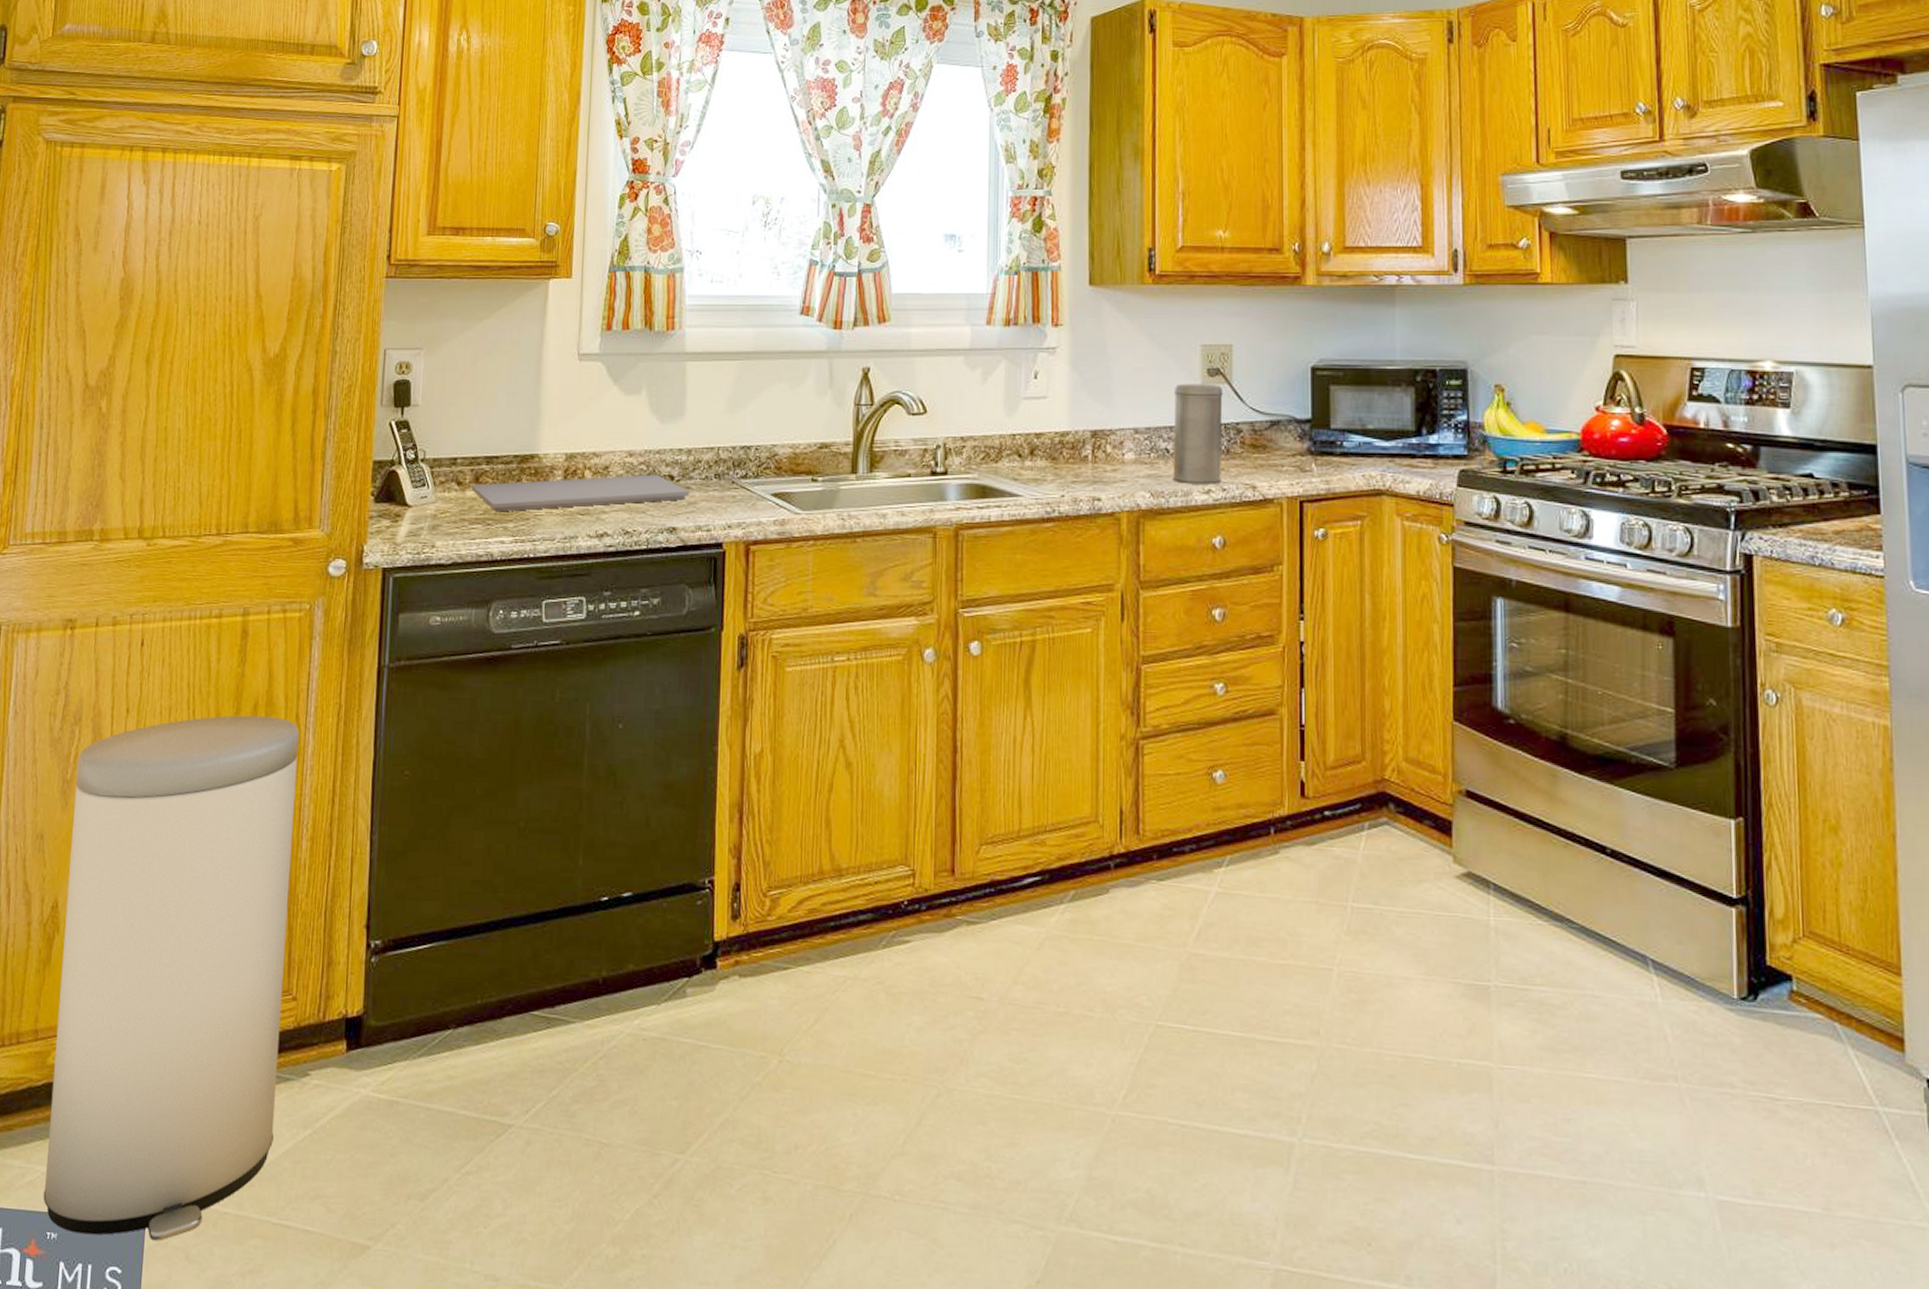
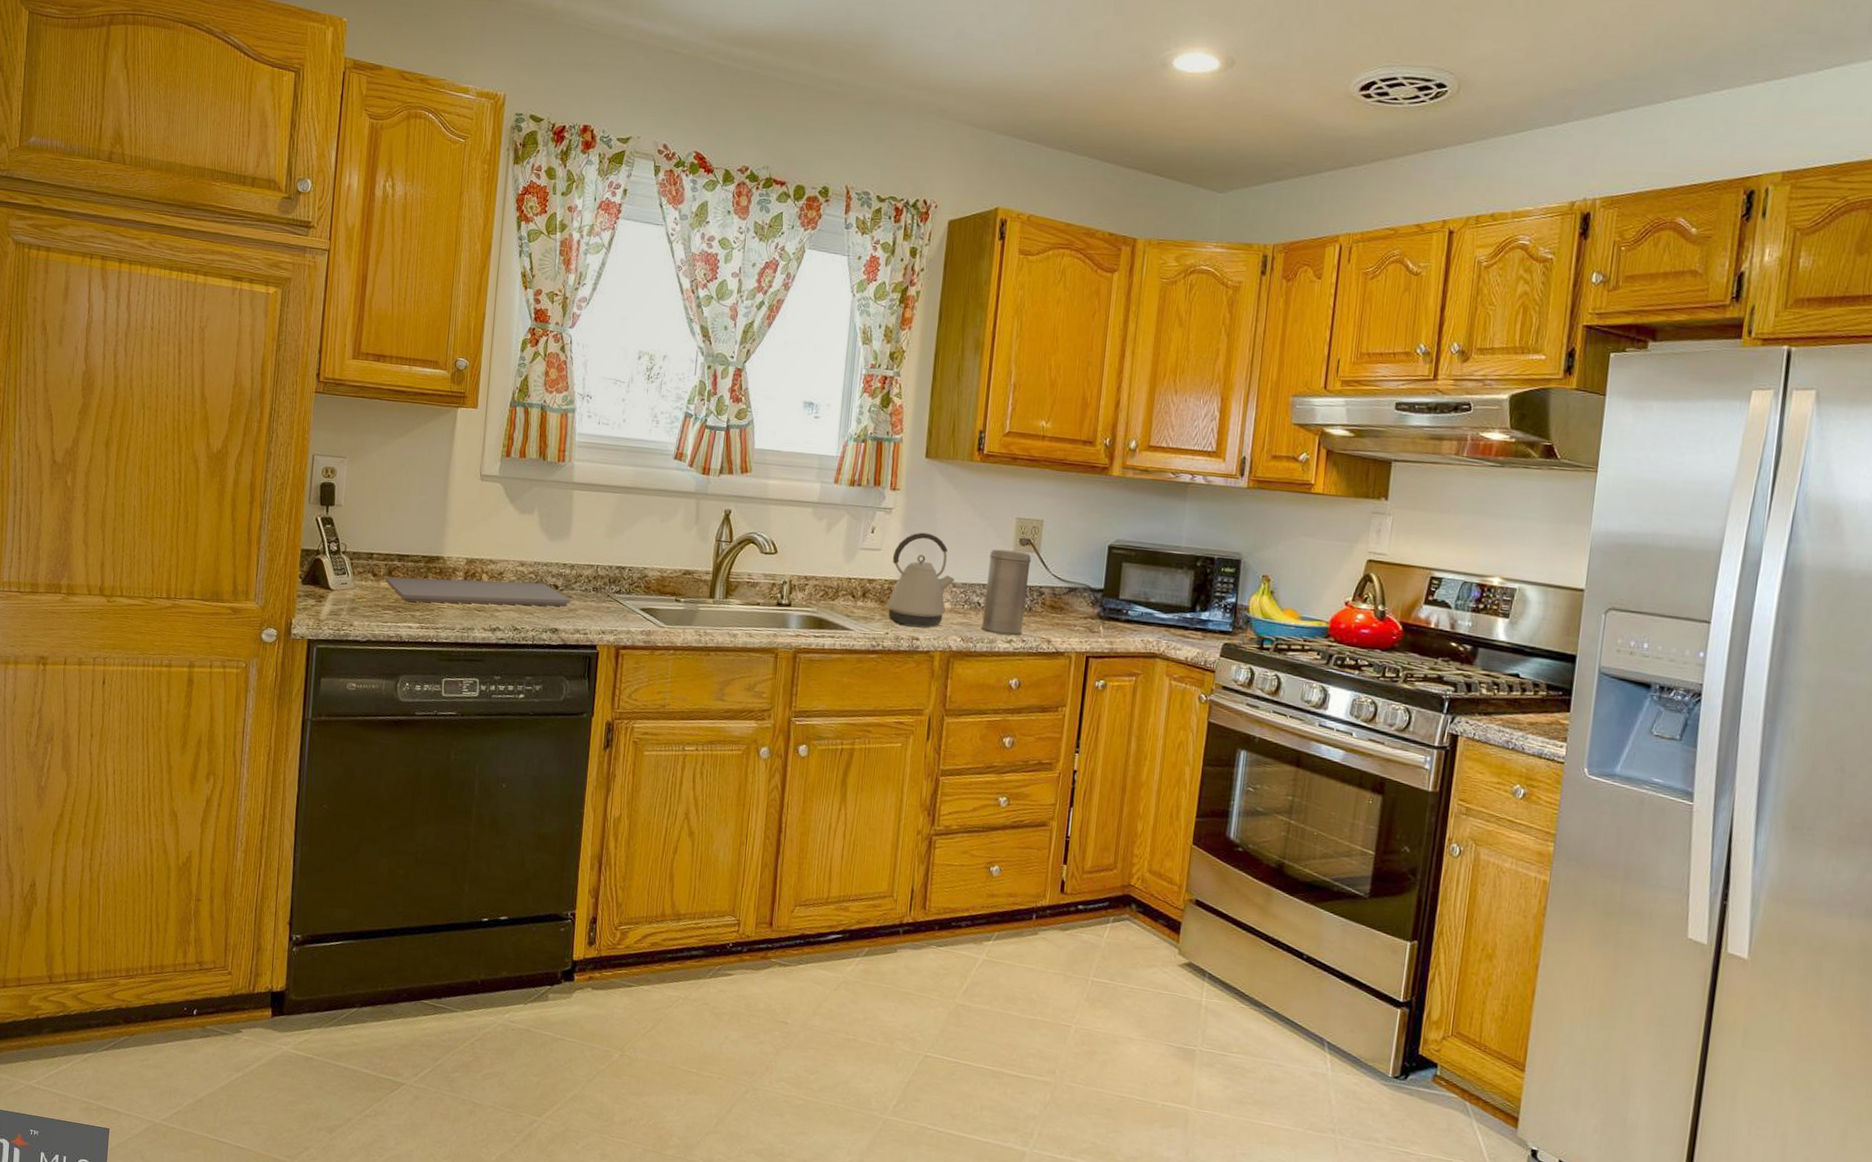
pedal bin: present [43,715,300,1241] -> none [27,746,236,1144]
kettle: none [1054,372,1137,486] -> present [882,532,956,628]

